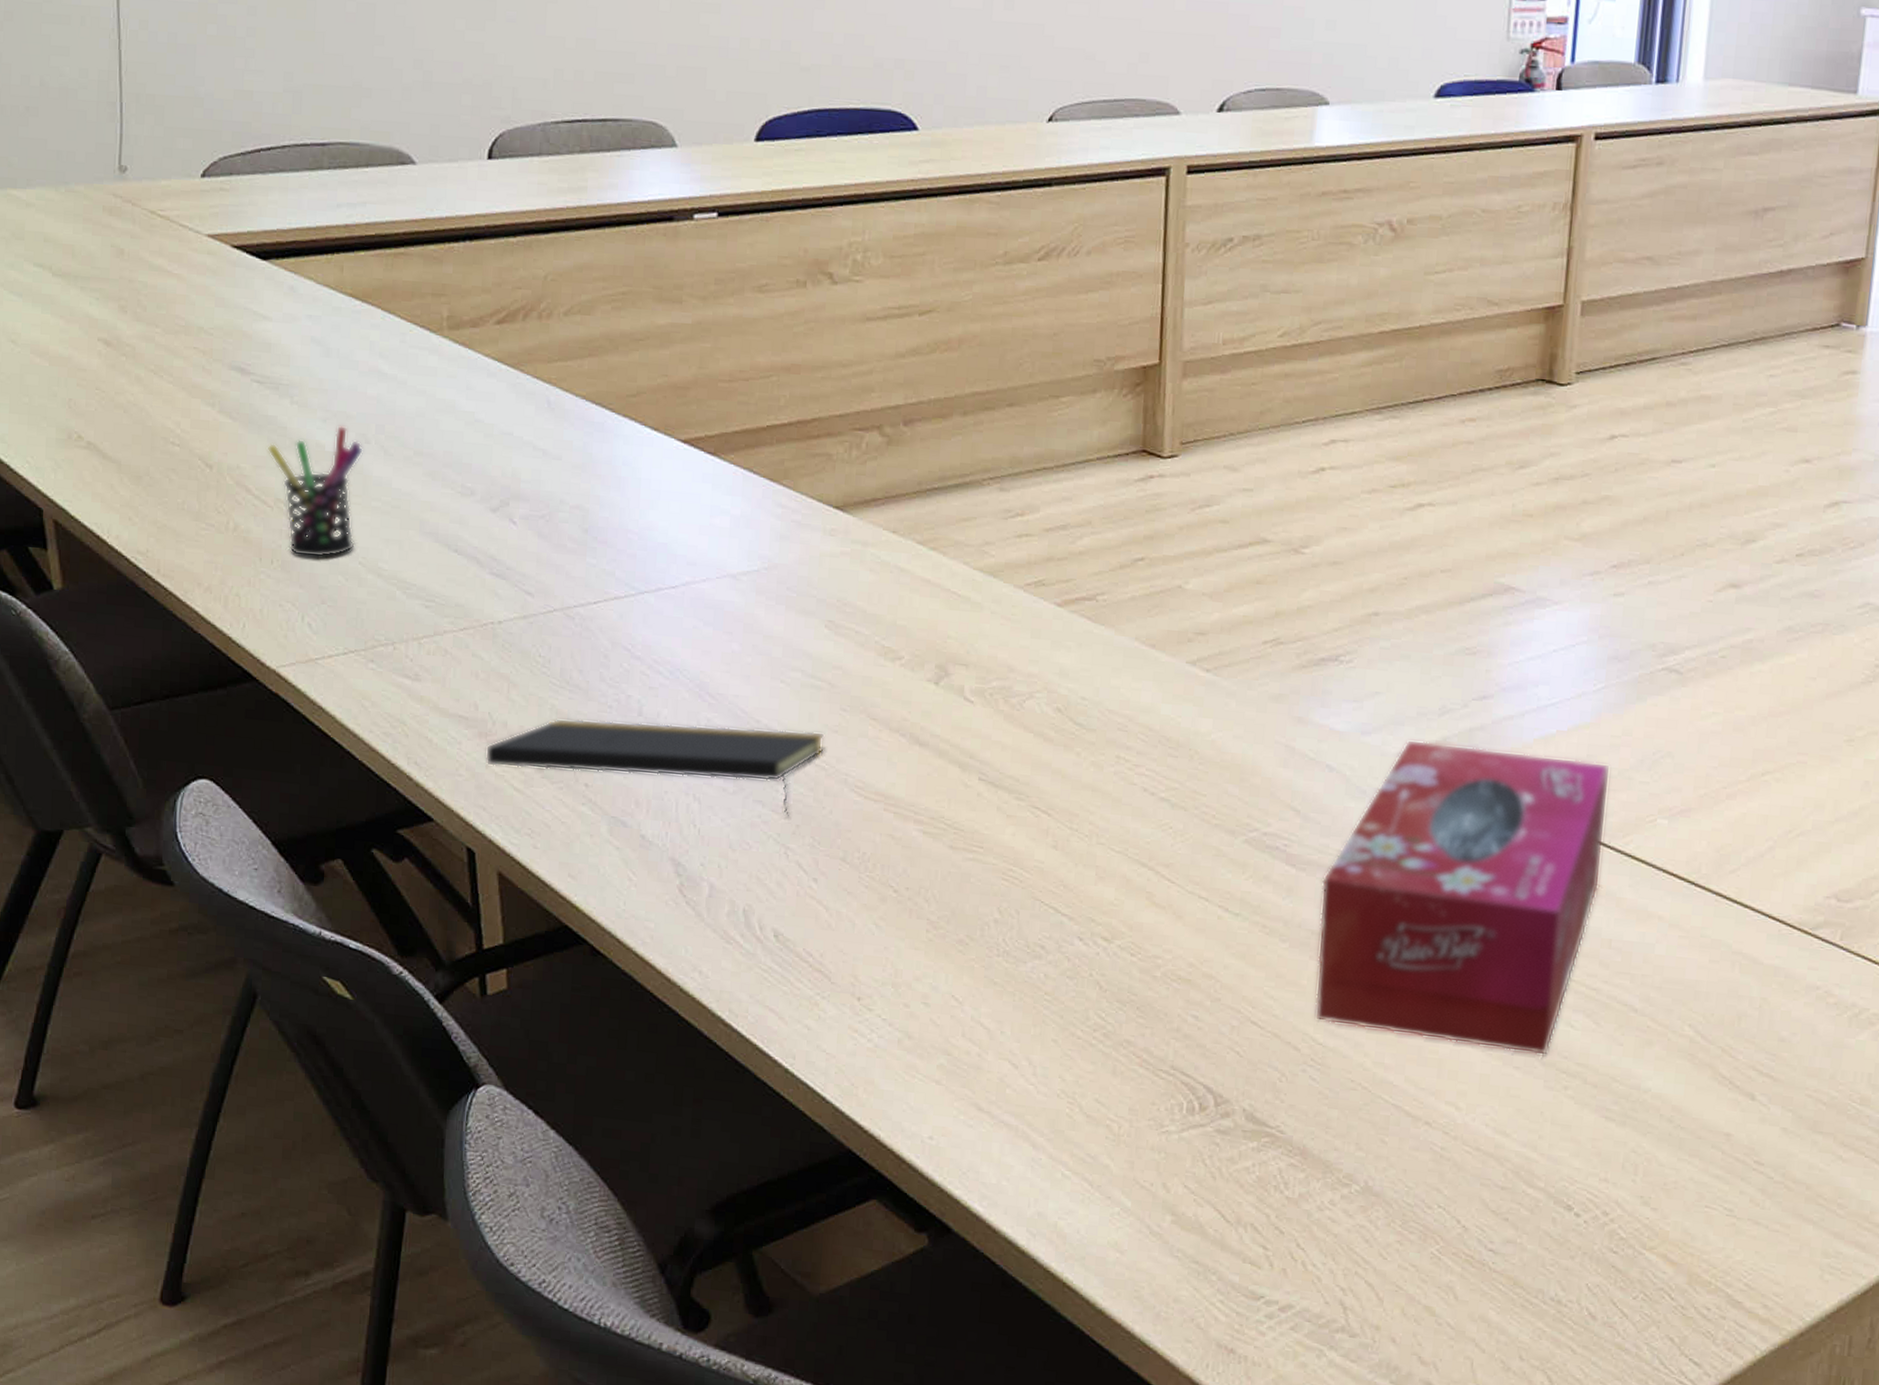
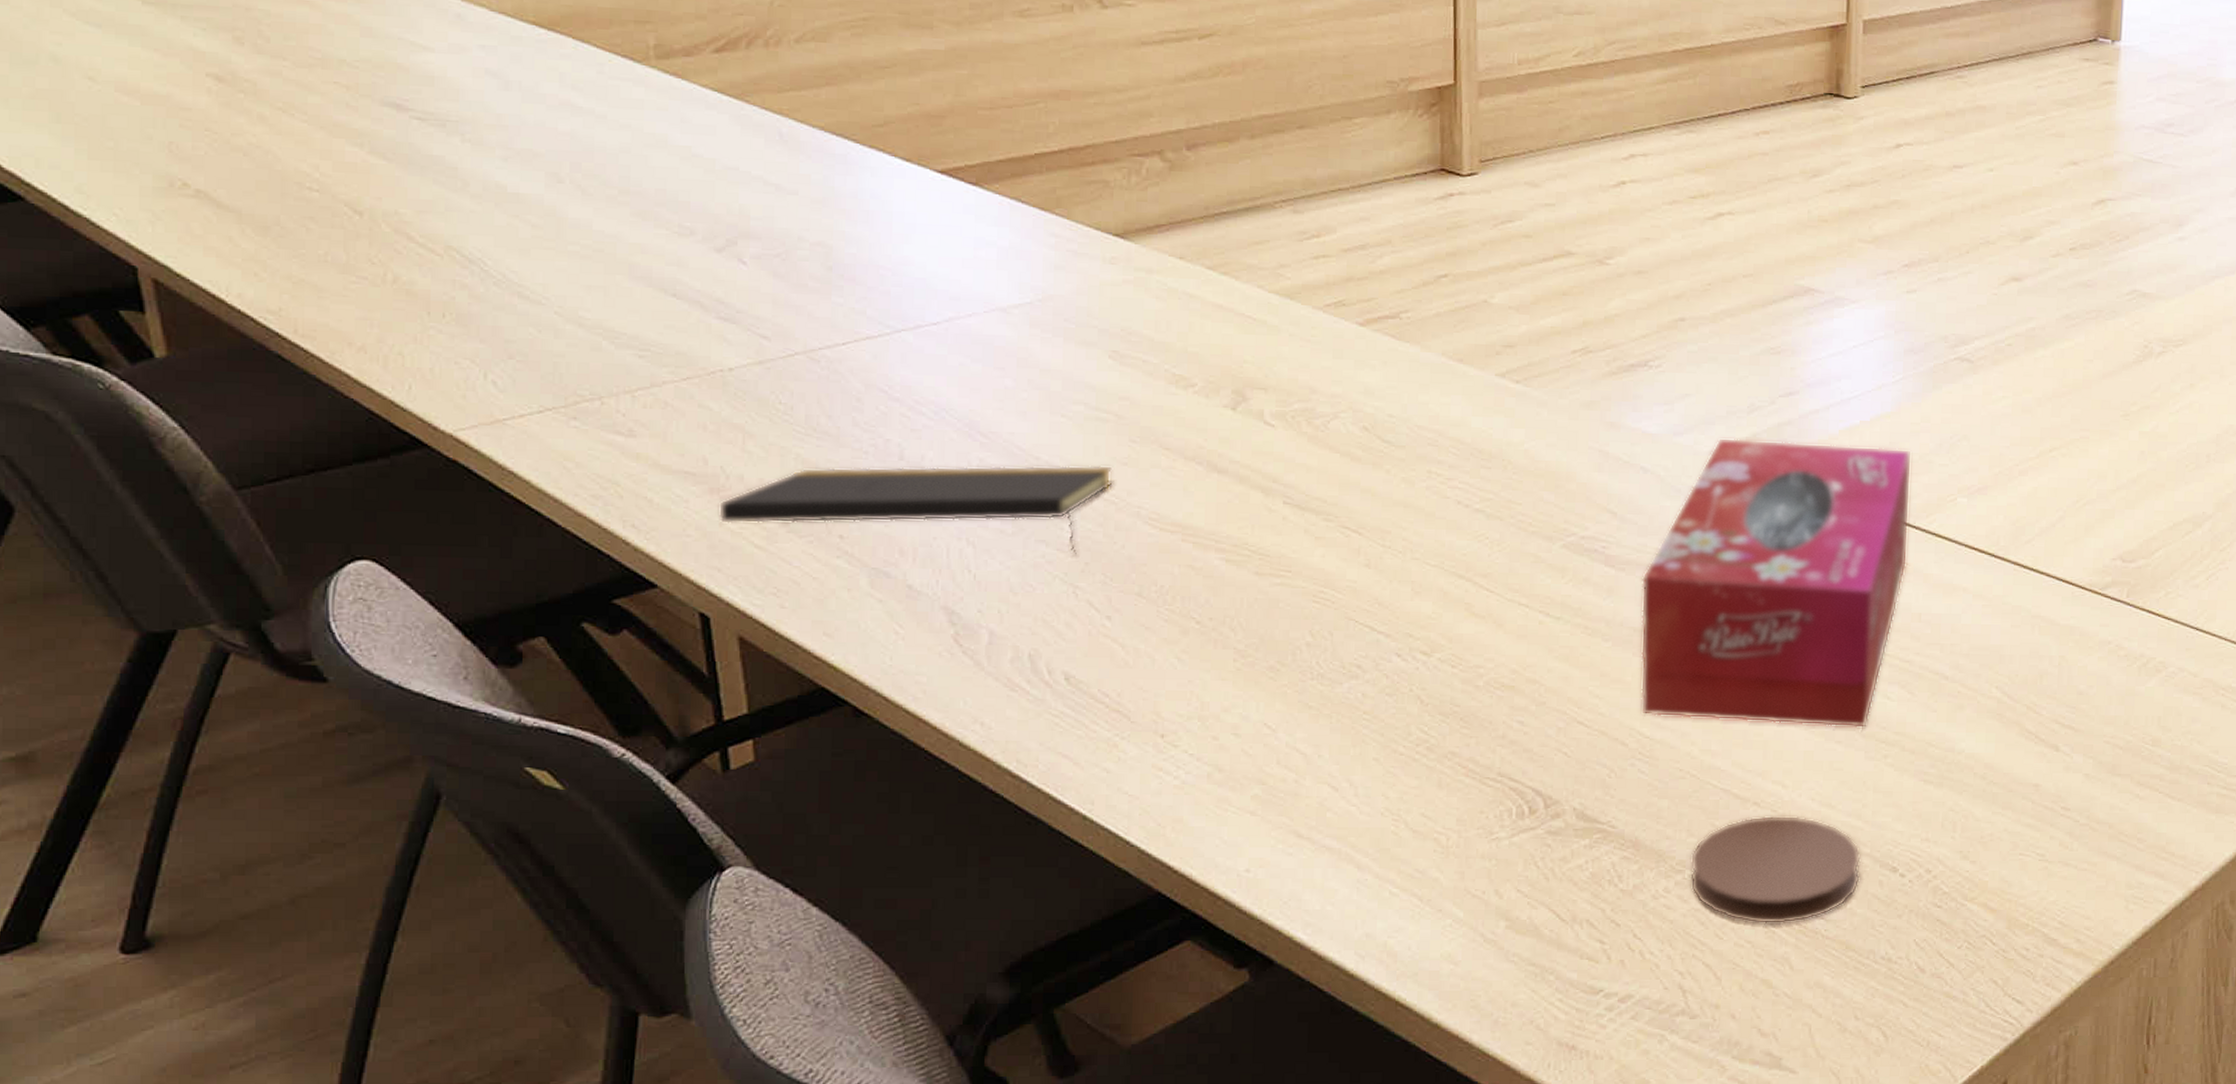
pen holder: present [267,425,363,558] -> none [432,164,555,309]
coaster: none [1356,1136,1535,1252] -> present [1690,815,1861,925]

